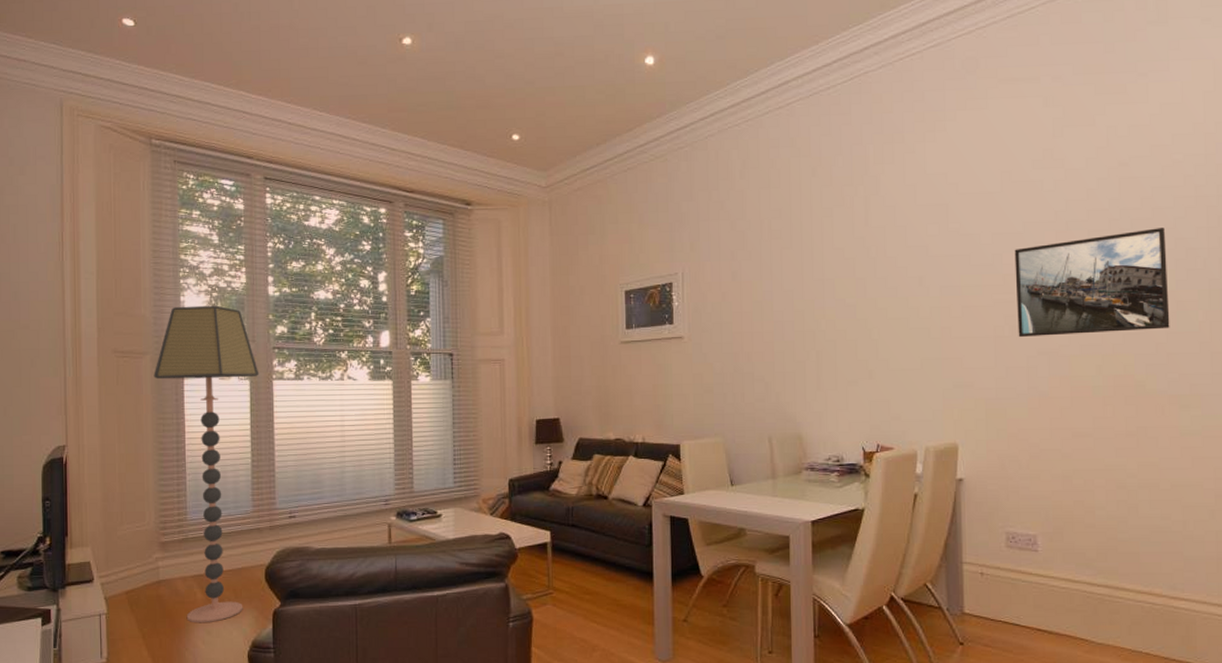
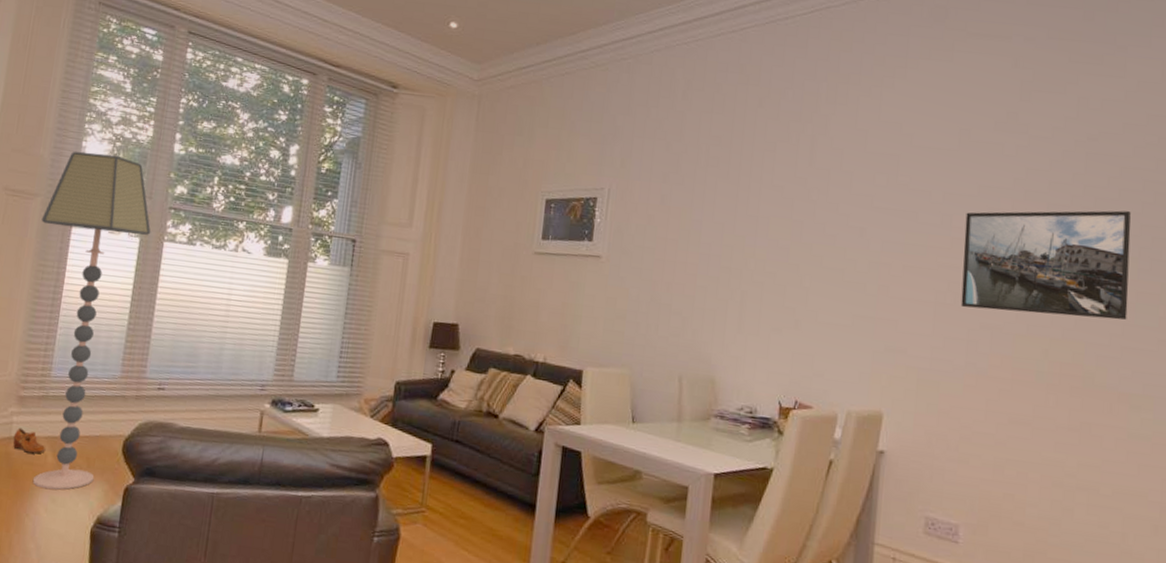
shoe: none [162,571,194,593] -> present [13,427,46,454]

